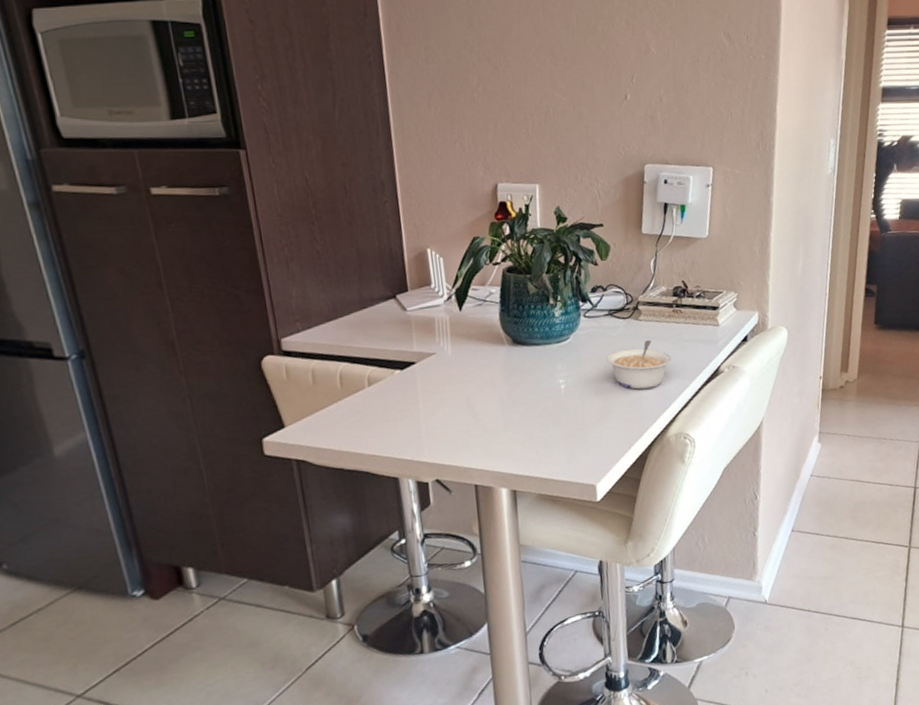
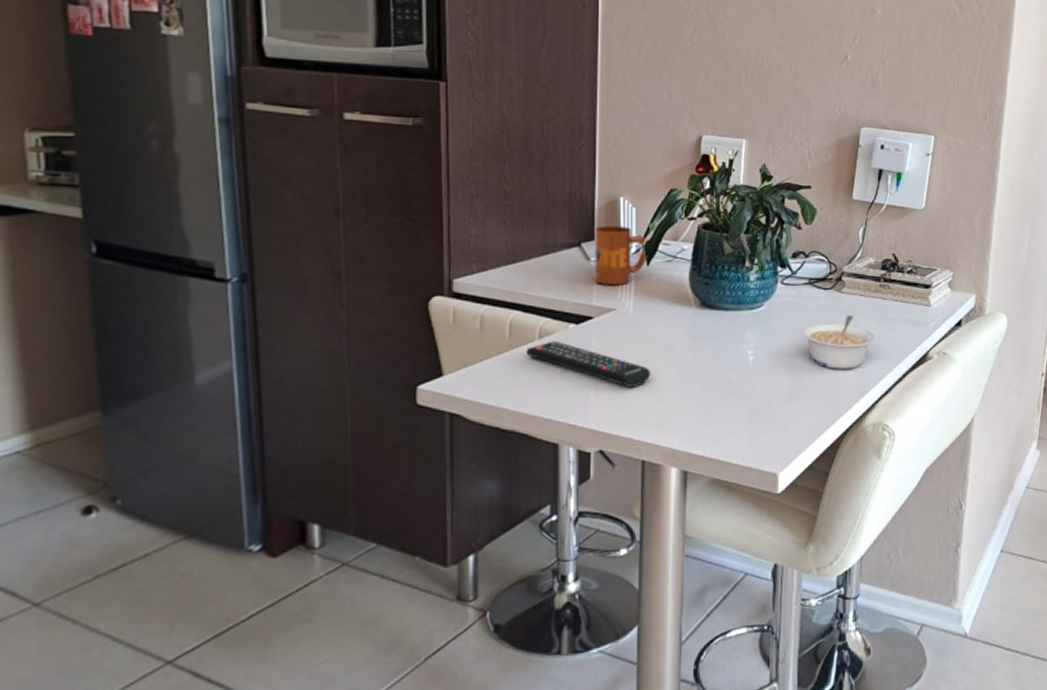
remote control: none [358,386,474,422] -> present [526,340,651,387]
mug: none [407,276,460,332] -> present [595,226,648,286]

